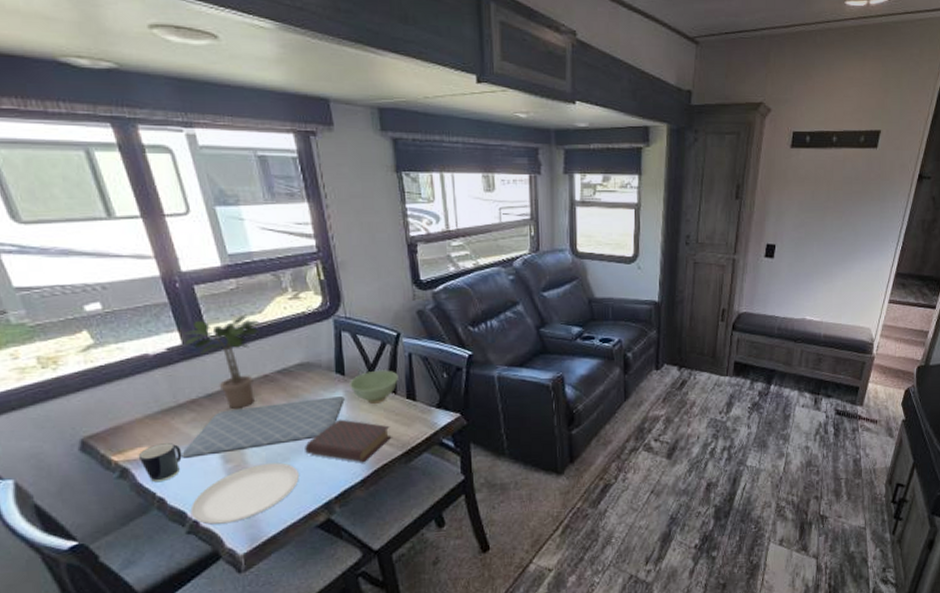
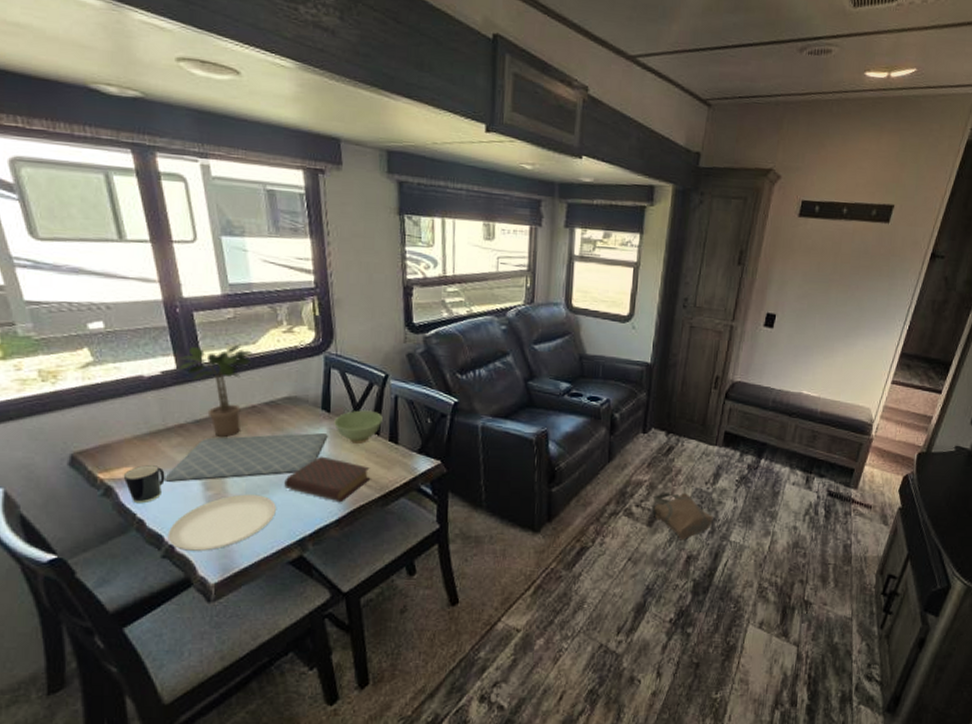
tote bag: none [670,423,729,470] -> present [651,492,714,541]

